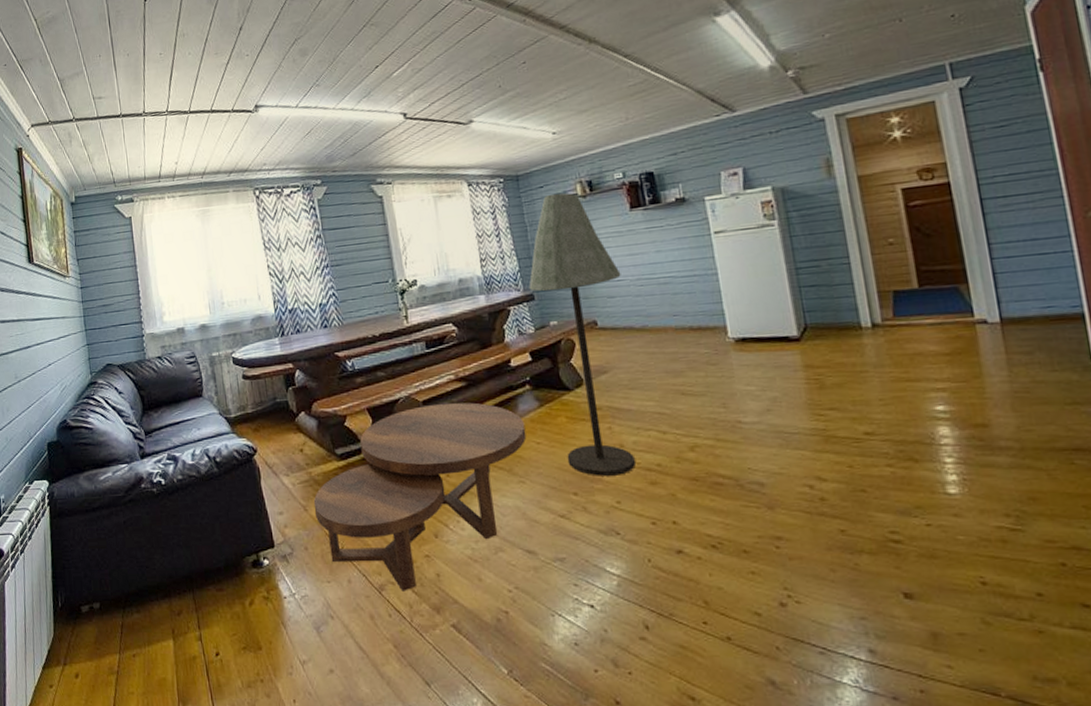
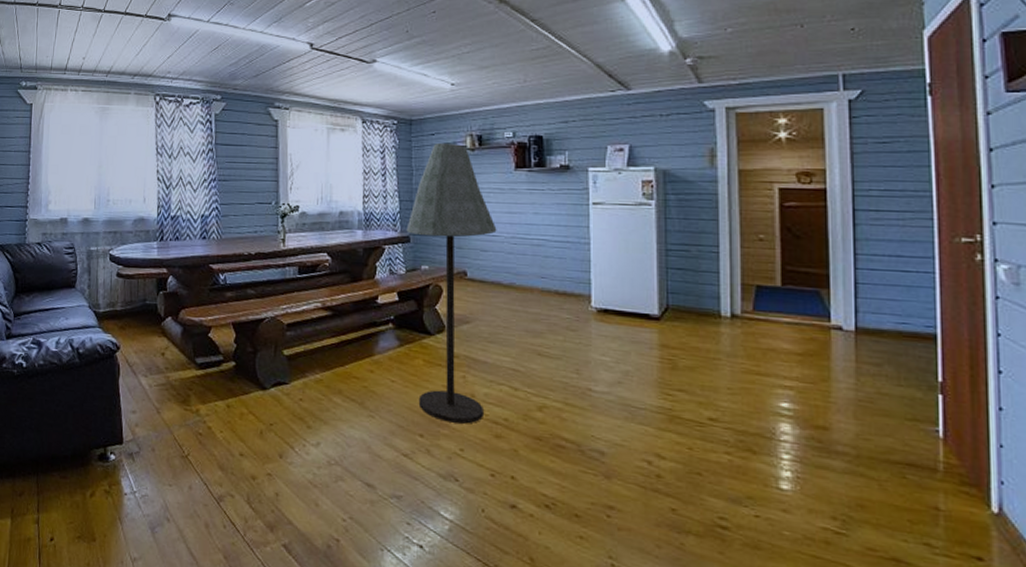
coffee table: present [313,402,527,591] -> none [166,328,383,506]

